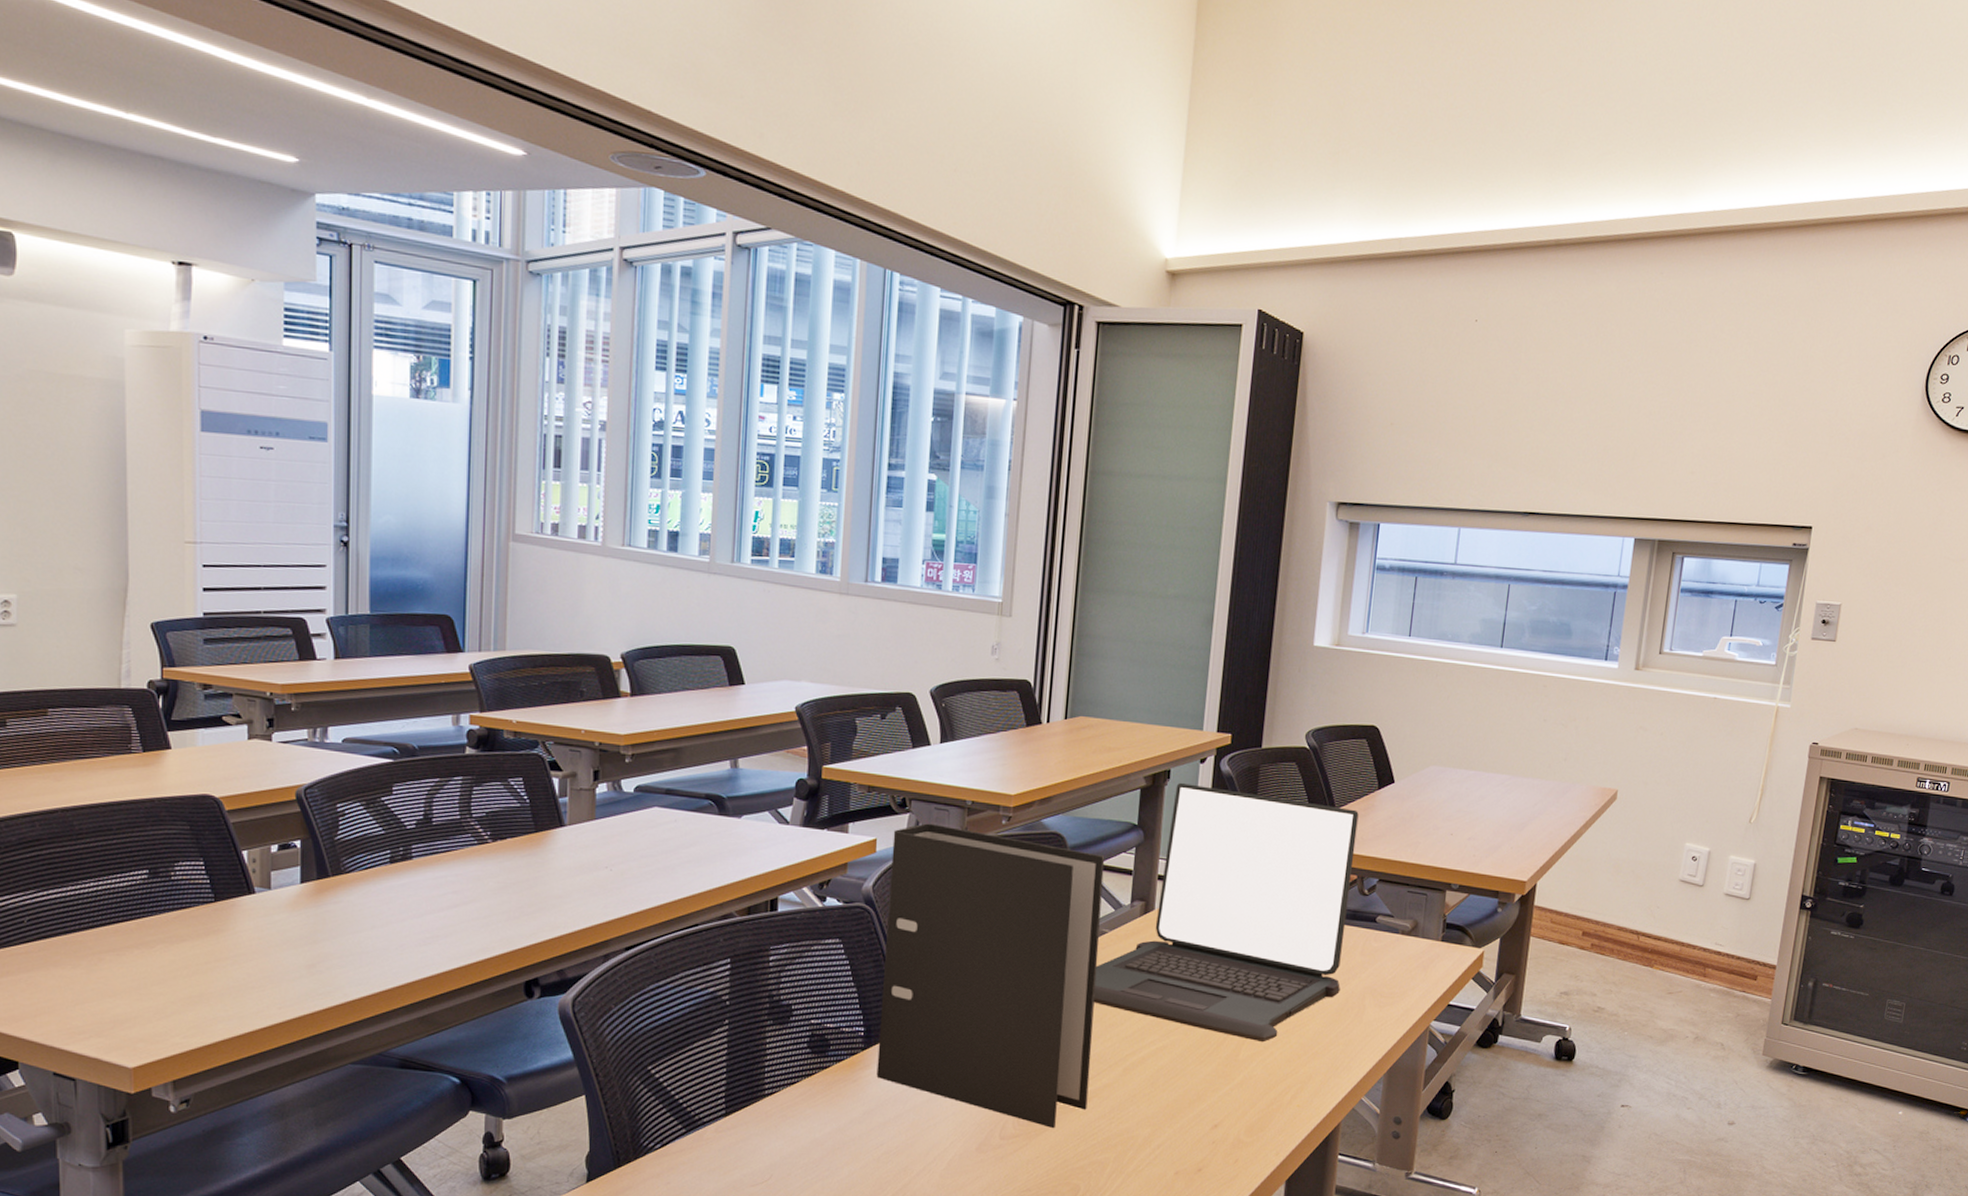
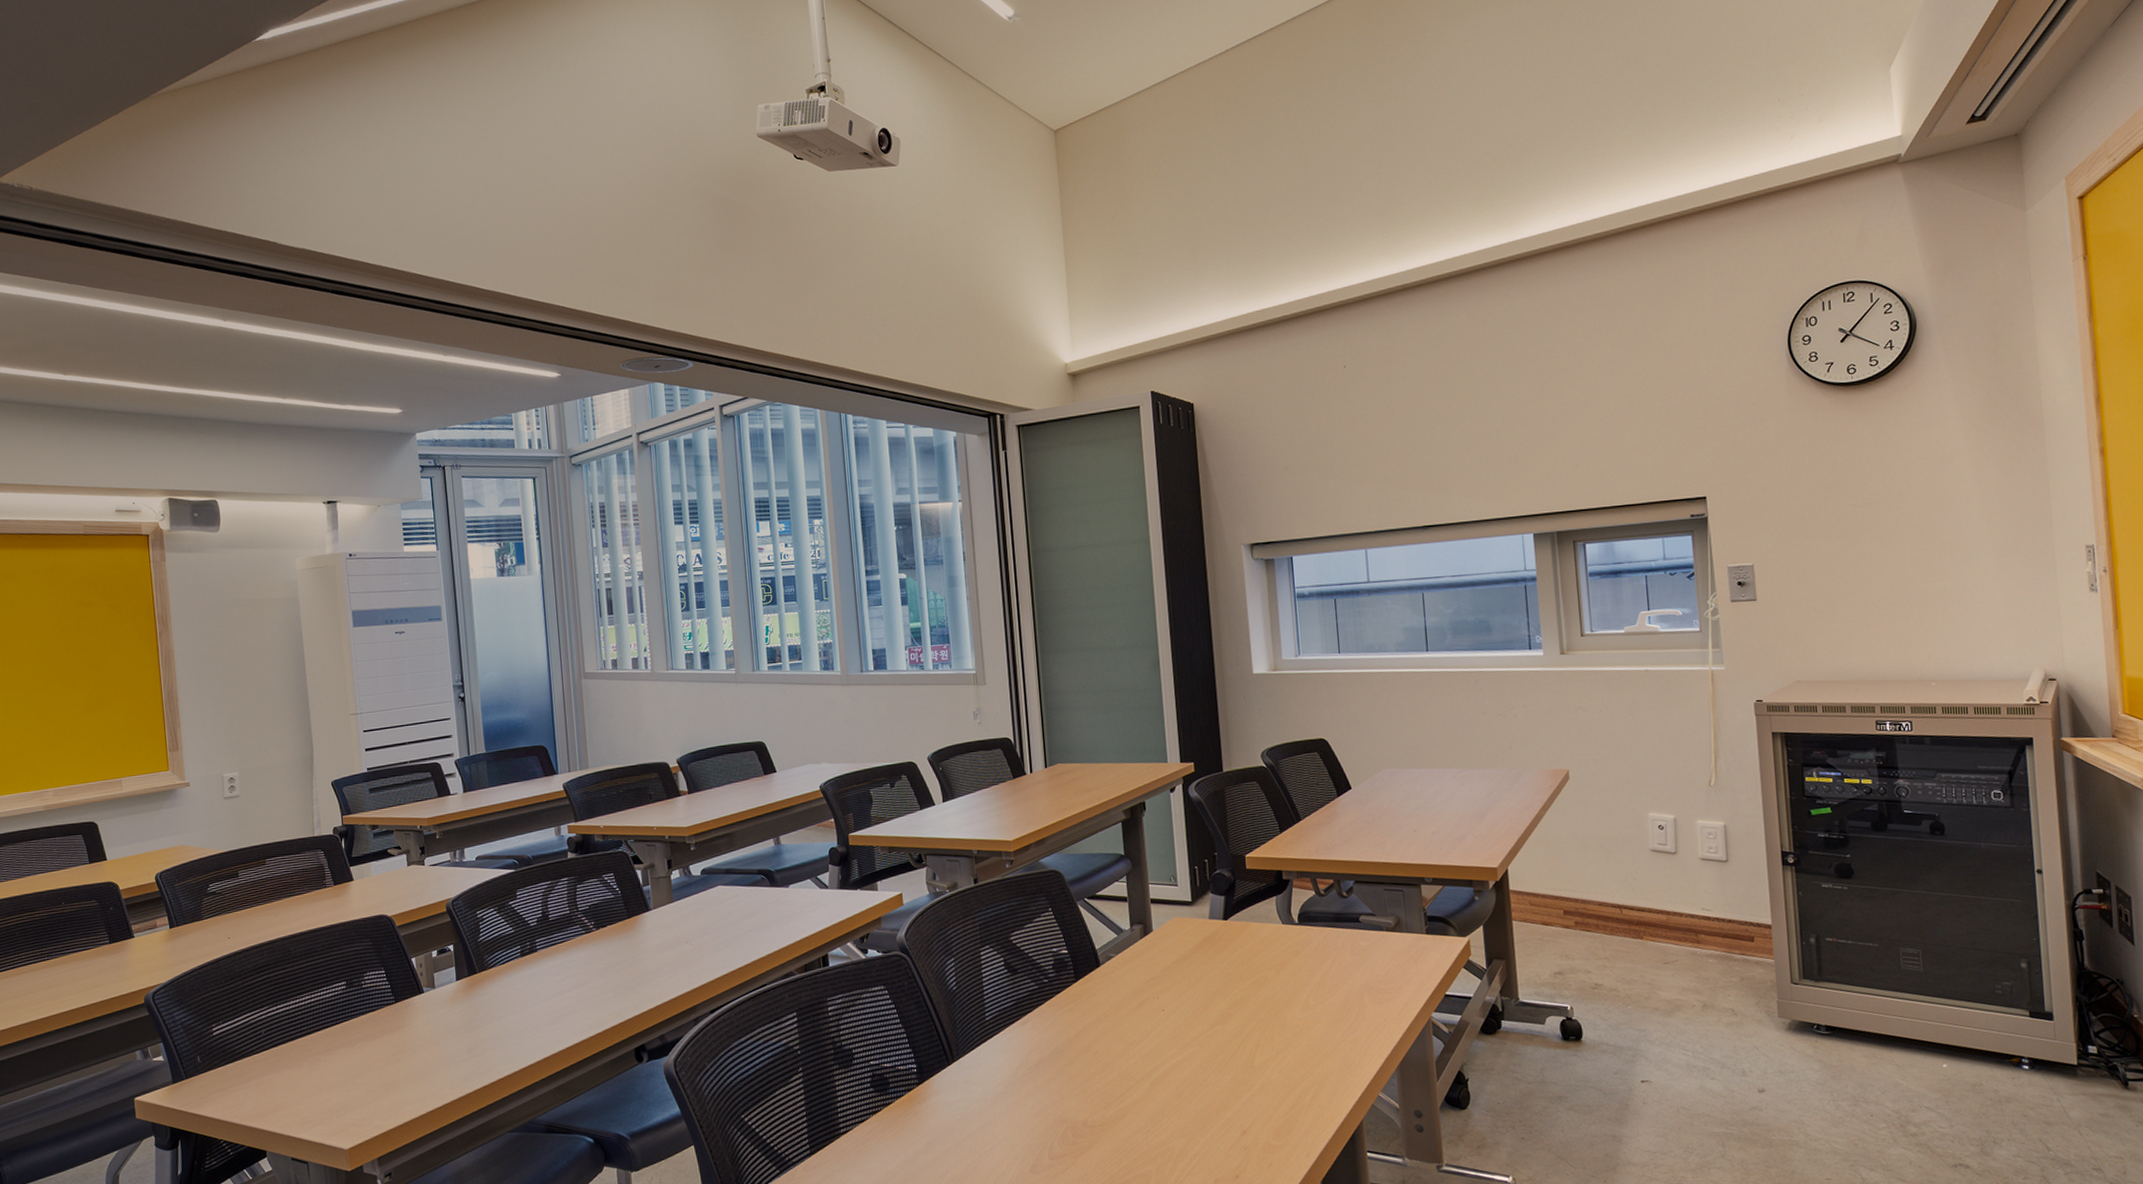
binder: present [876,823,1105,1129] -> none [915,874,1123,1146]
laptop: present [1093,783,1359,1043] -> none [1109,812,1338,1048]

